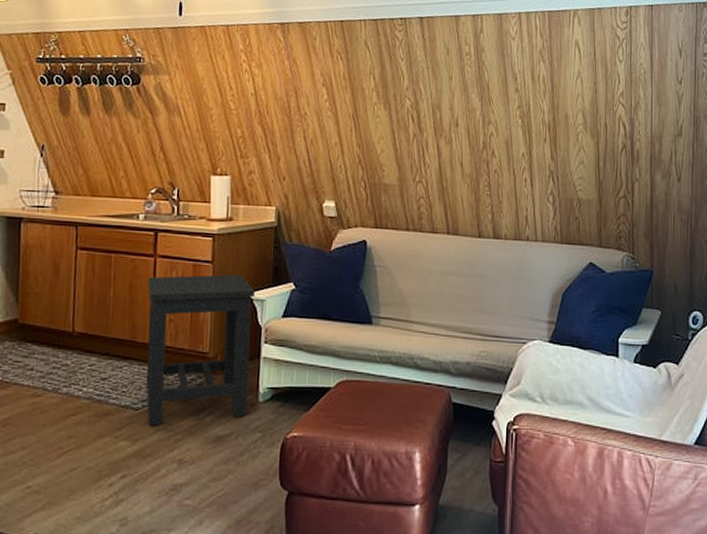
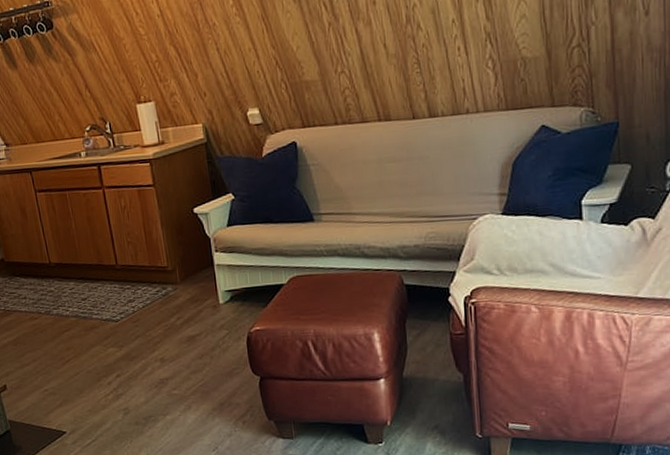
side table: present [146,274,255,426] -> none [101,193,211,334]

